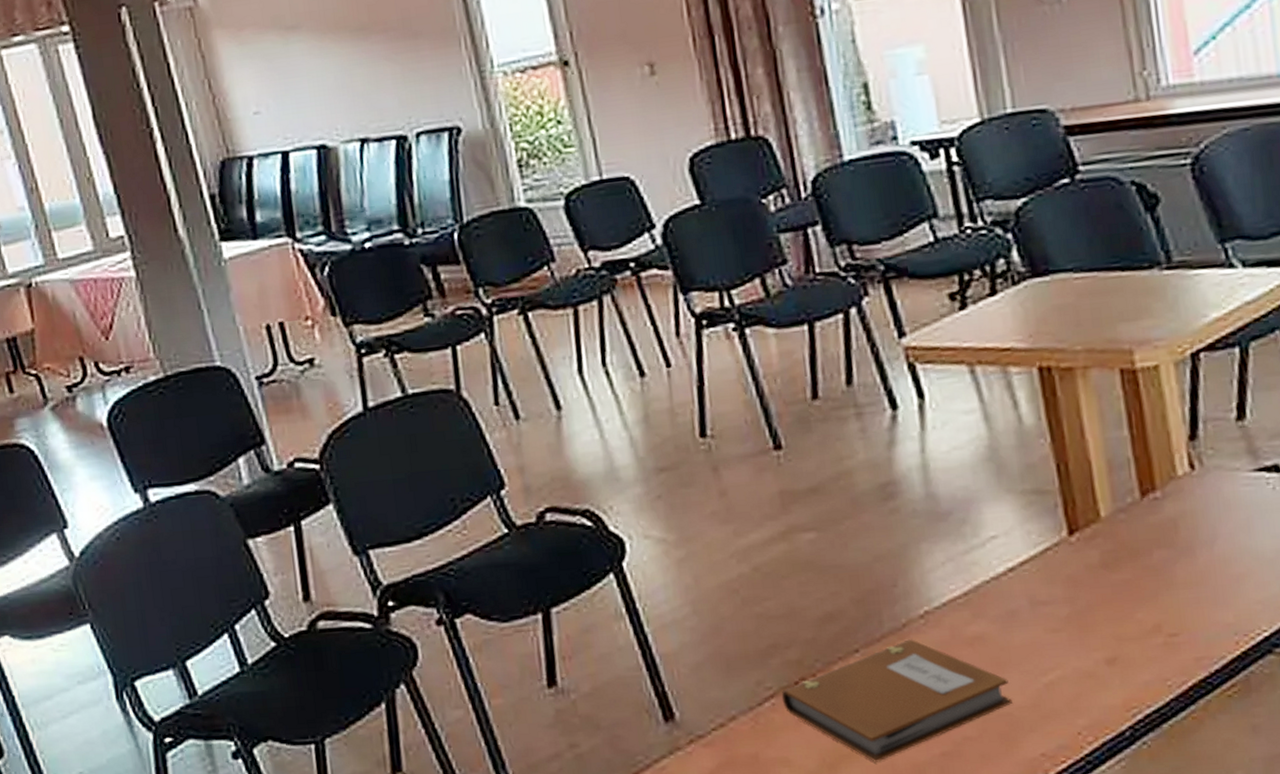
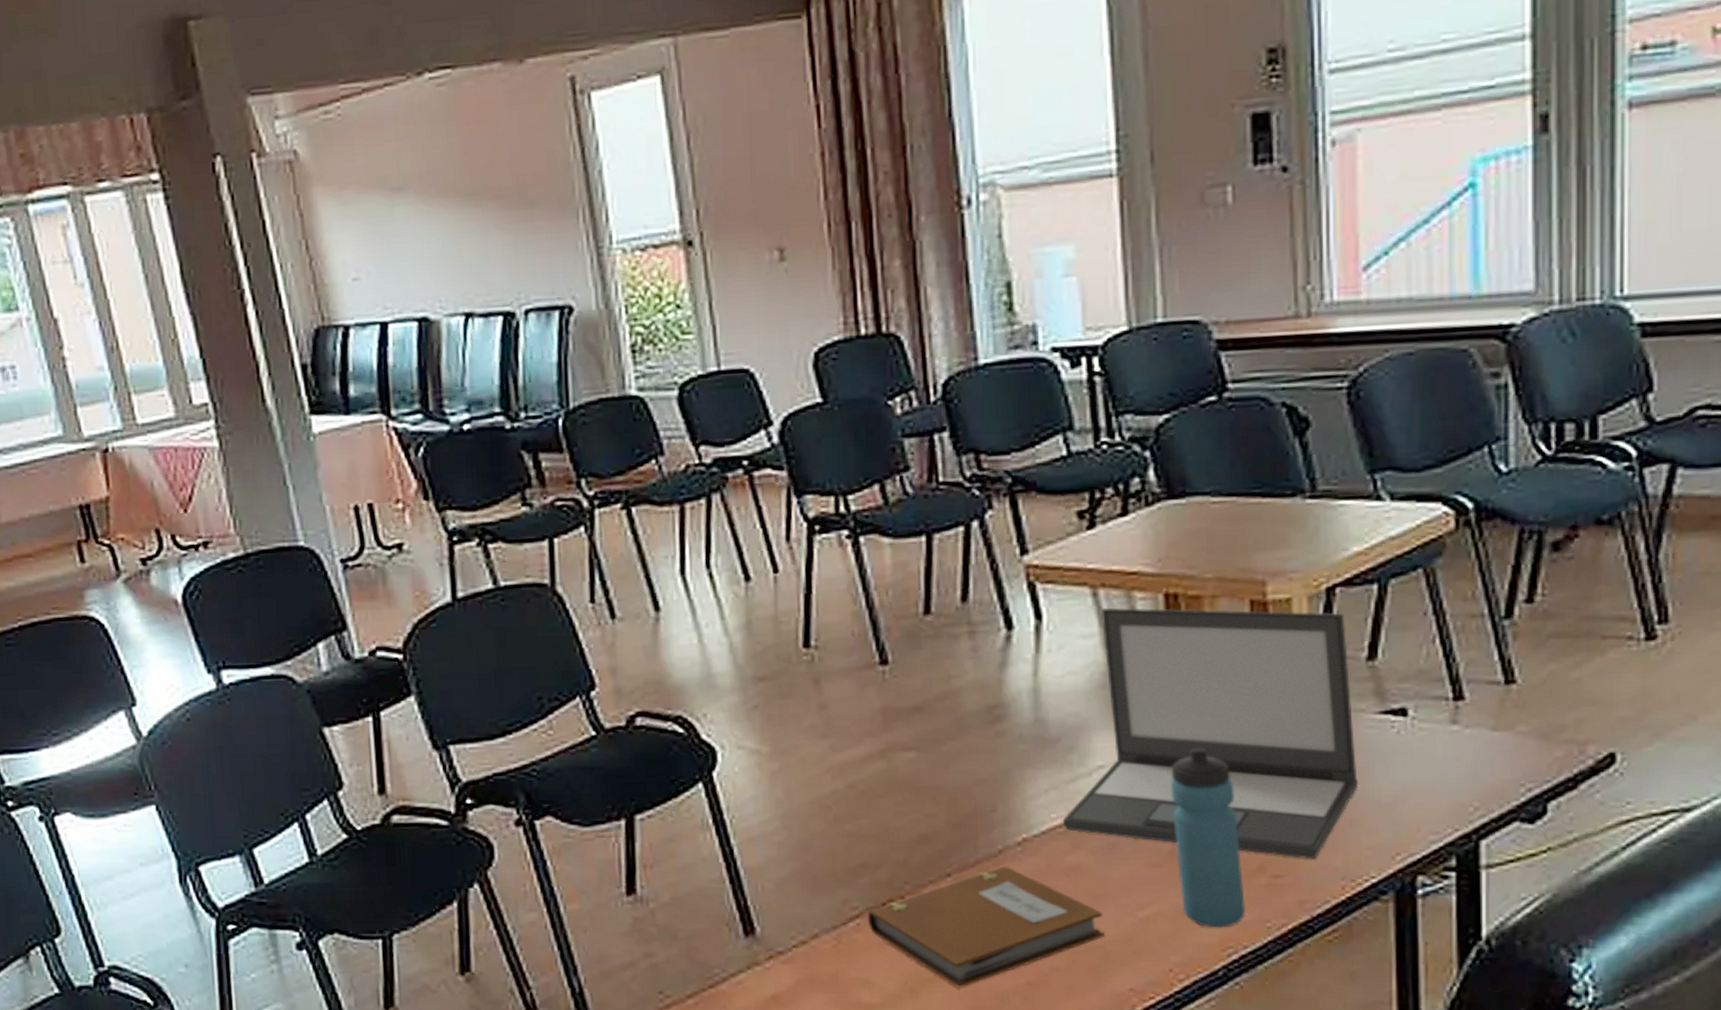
laptop: none [961,376,1241,617] -> present [1062,607,1358,860]
water bottle: none [1061,513,1146,689] -> present [1171,747,1245,928]

